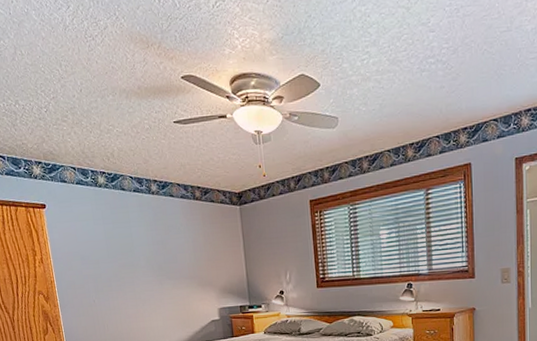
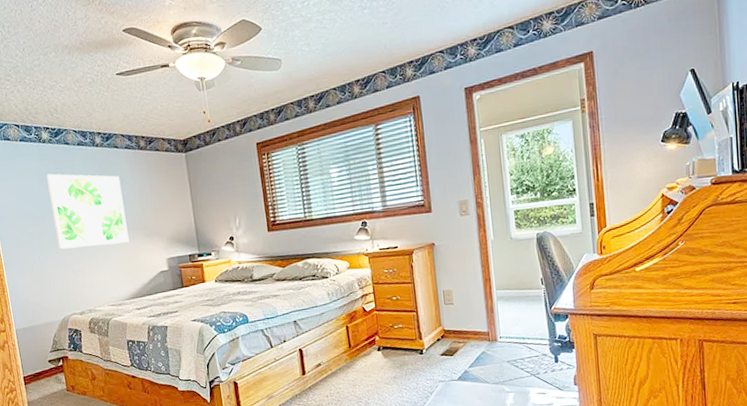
wall art: none [102,218,183,294] -> present [46,173,129,250]

